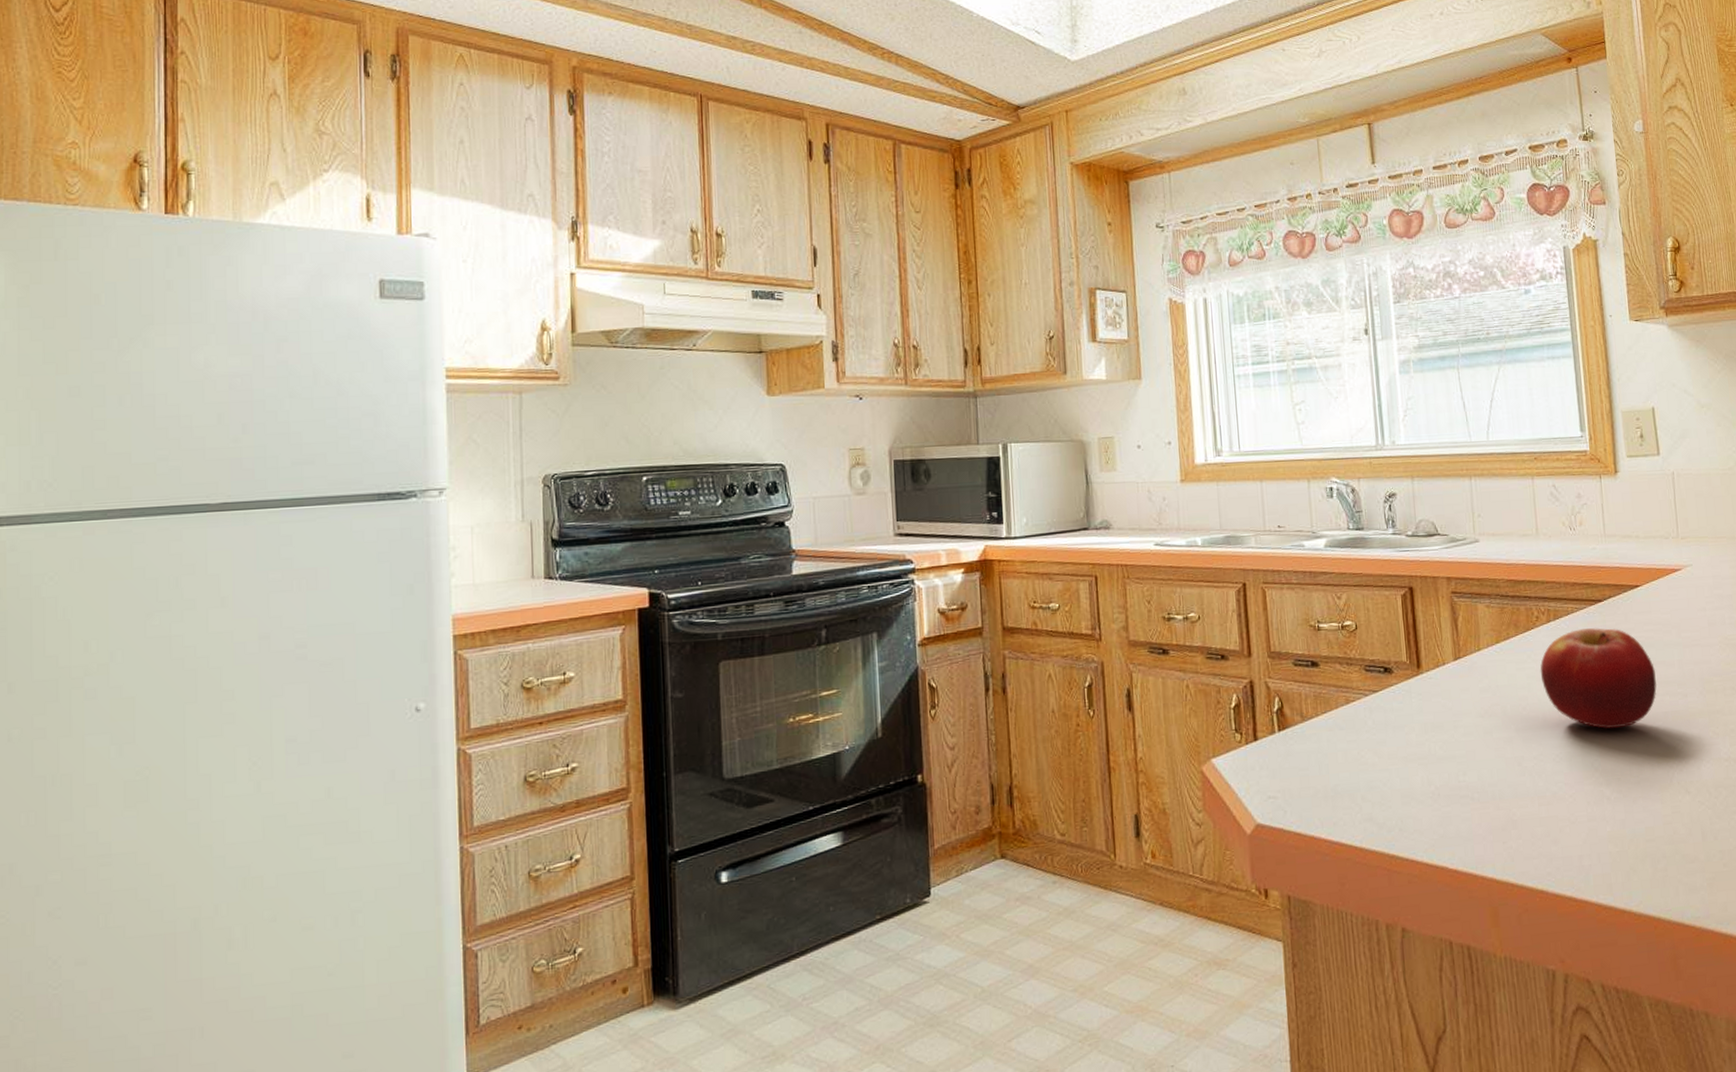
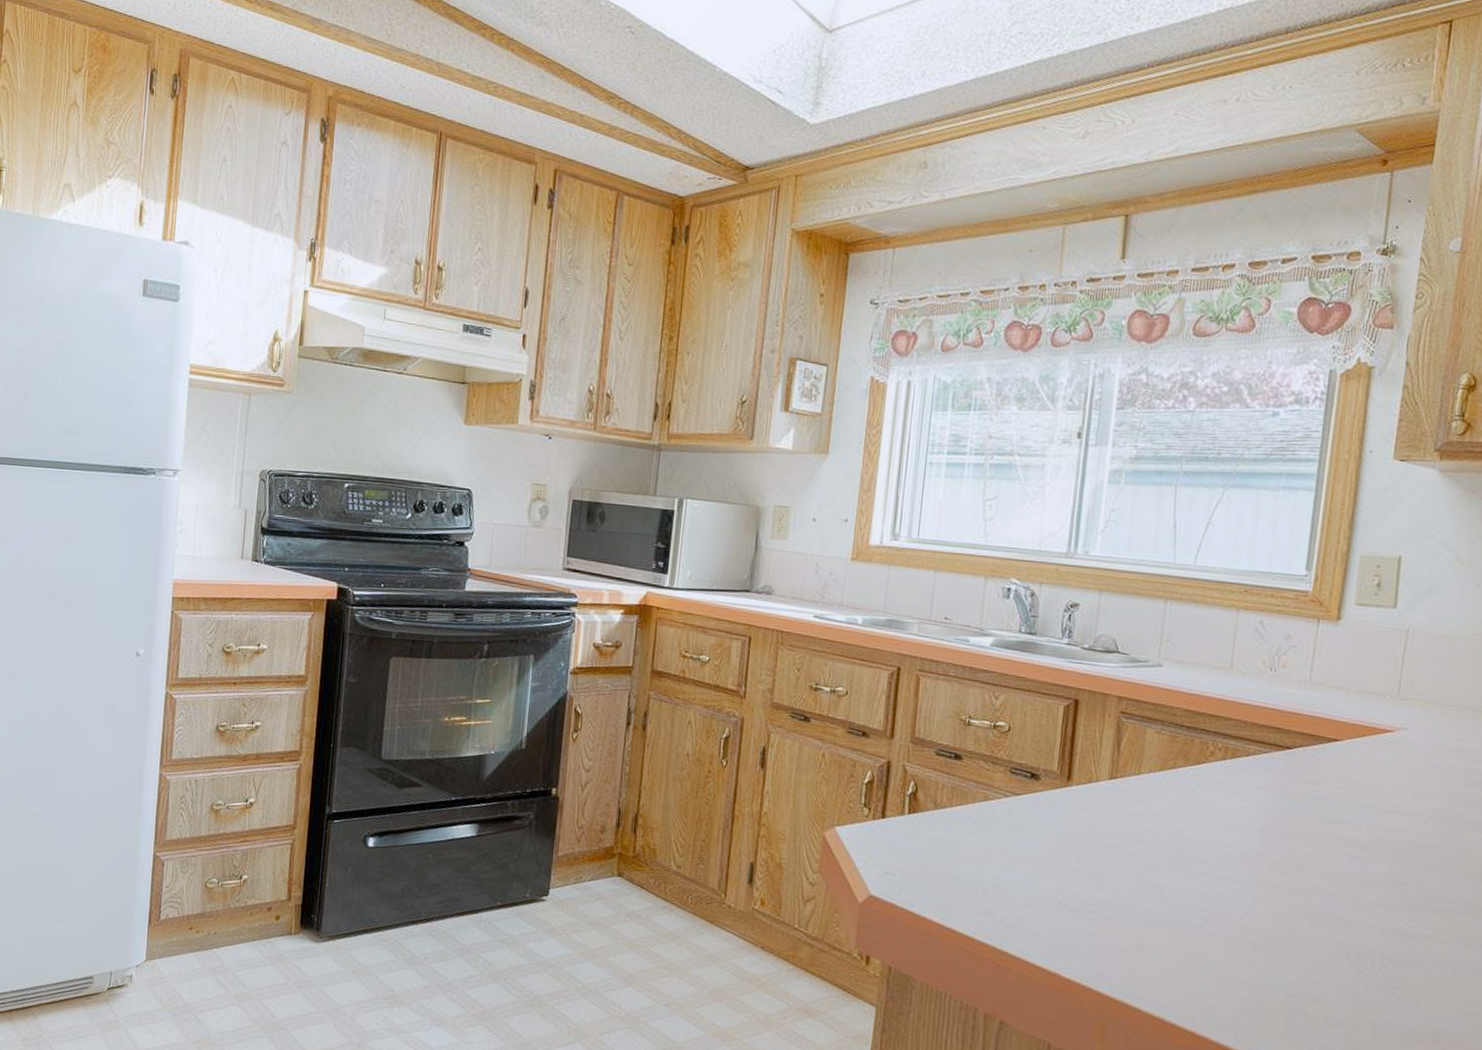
fruit: present [1540,628,1657,729] -> none [1203,772,1338,879]

